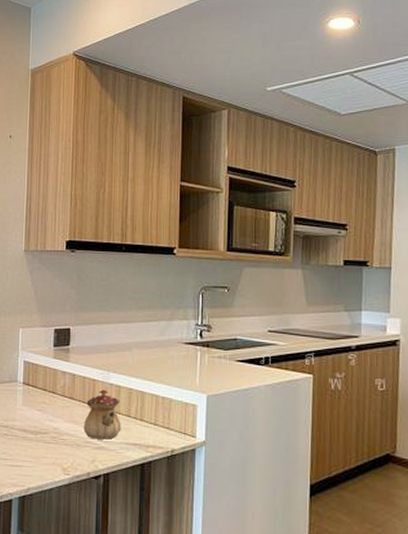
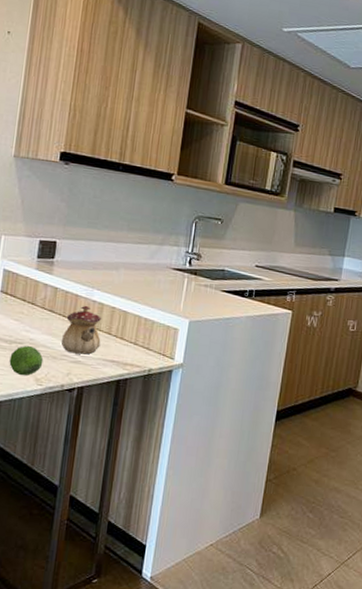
fruit: none [36,436,68,467] -> present [9,346,44,376]

